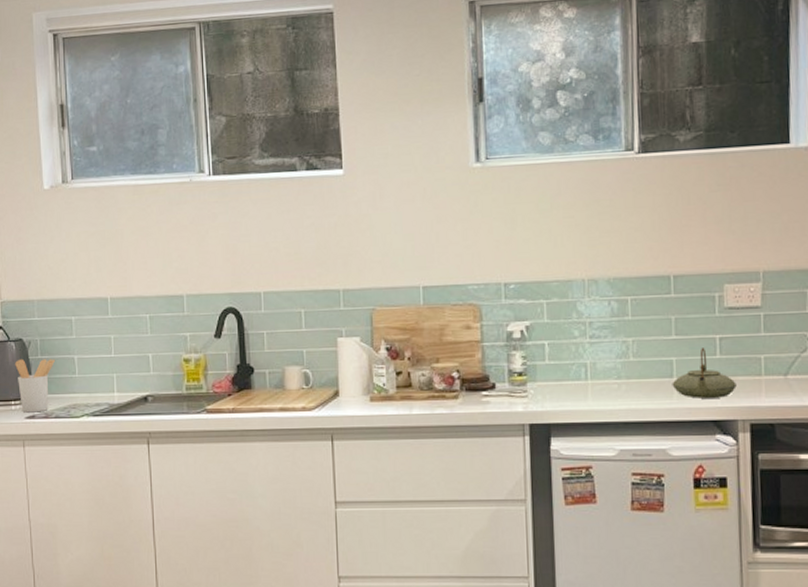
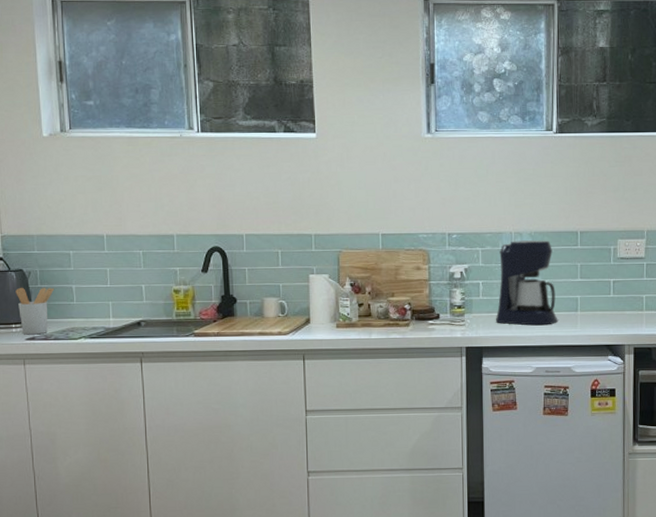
coffee maker: none [565,288,648,397] -> present [495,240,558,326]
teapot: present [672,348,737,399] -> none [577,289,625,328]

